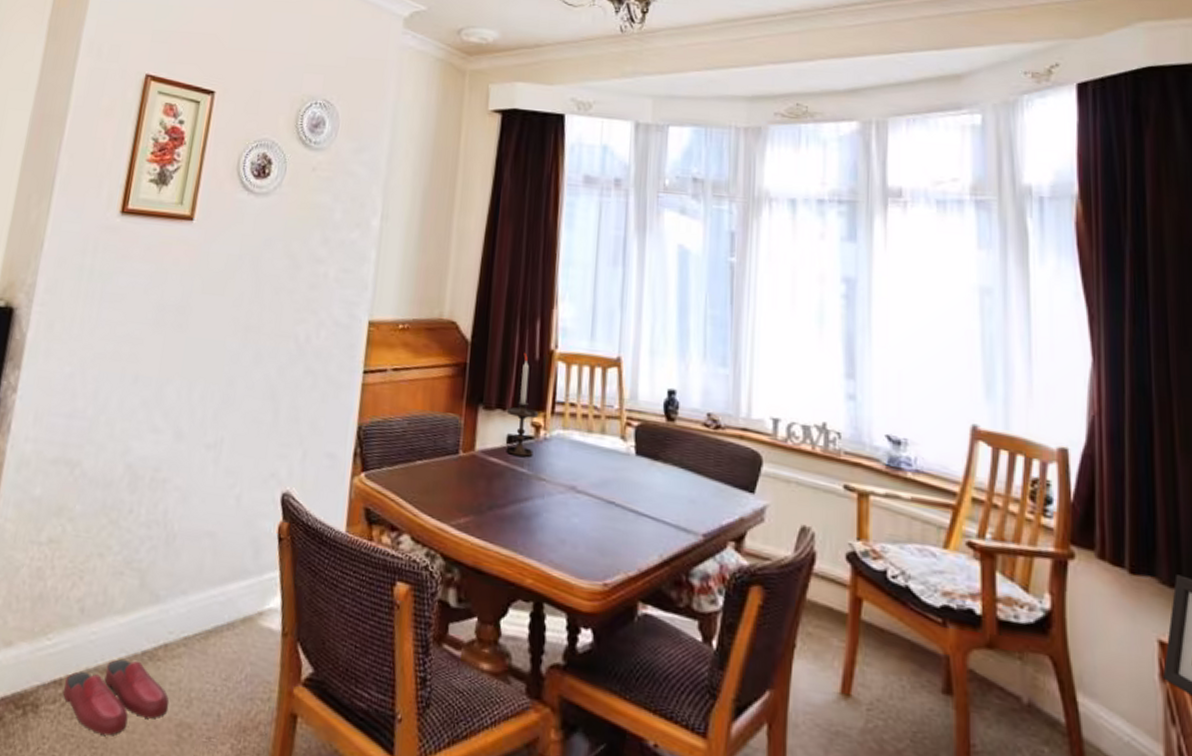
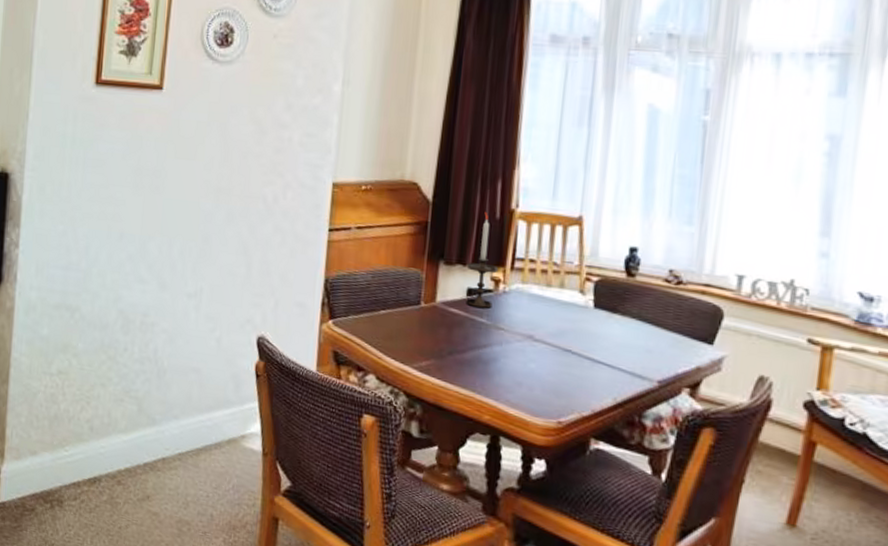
slippers: present [63,659,170,736] -> none [82,468,170,527]

